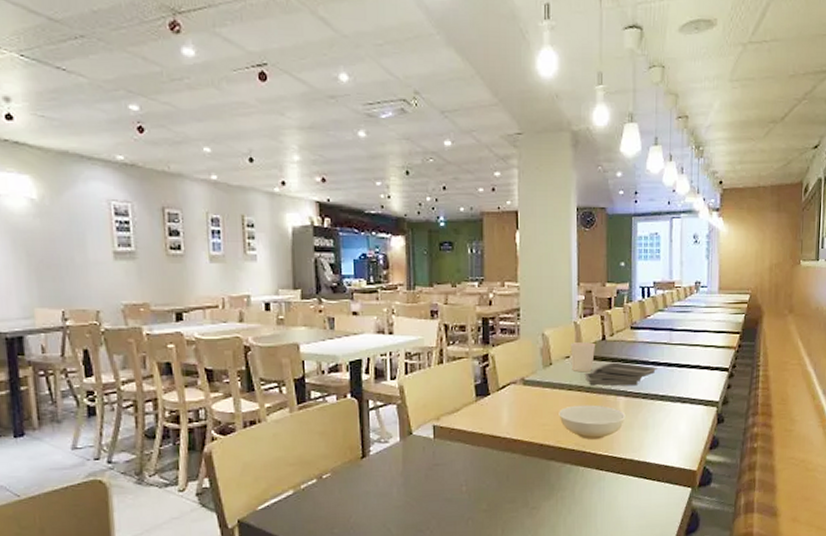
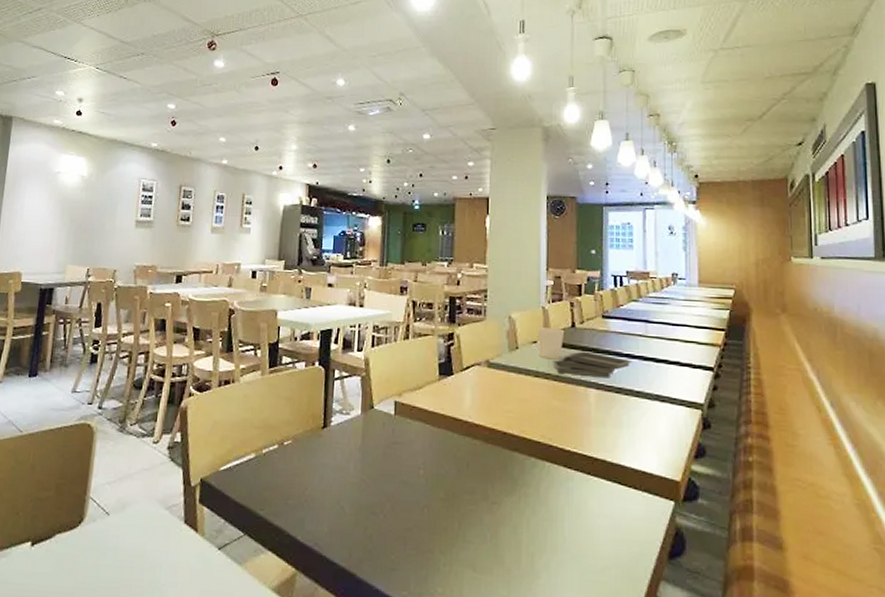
bowl: present [559,404,626,440] -> none [524,393,597,433]

